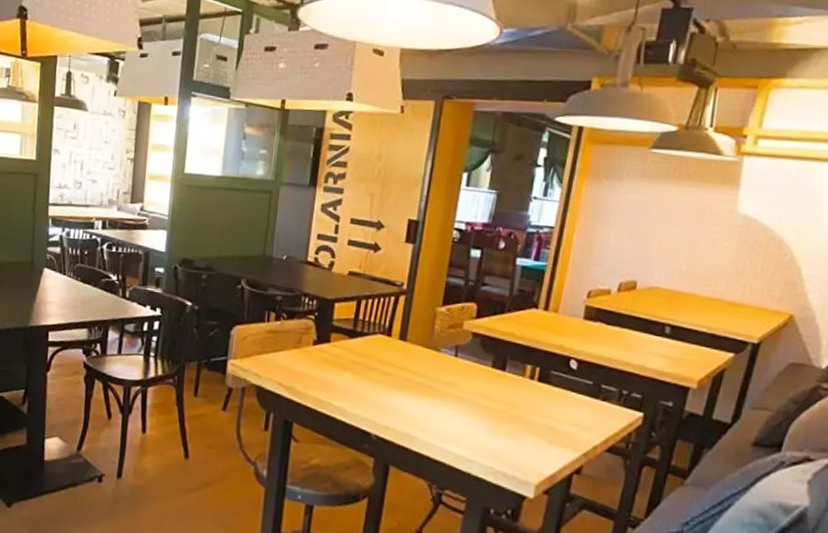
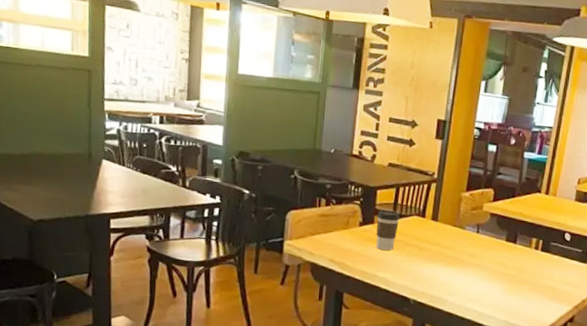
coffee cup: none [332,326,362,375] -> present [376,210,400,250]

